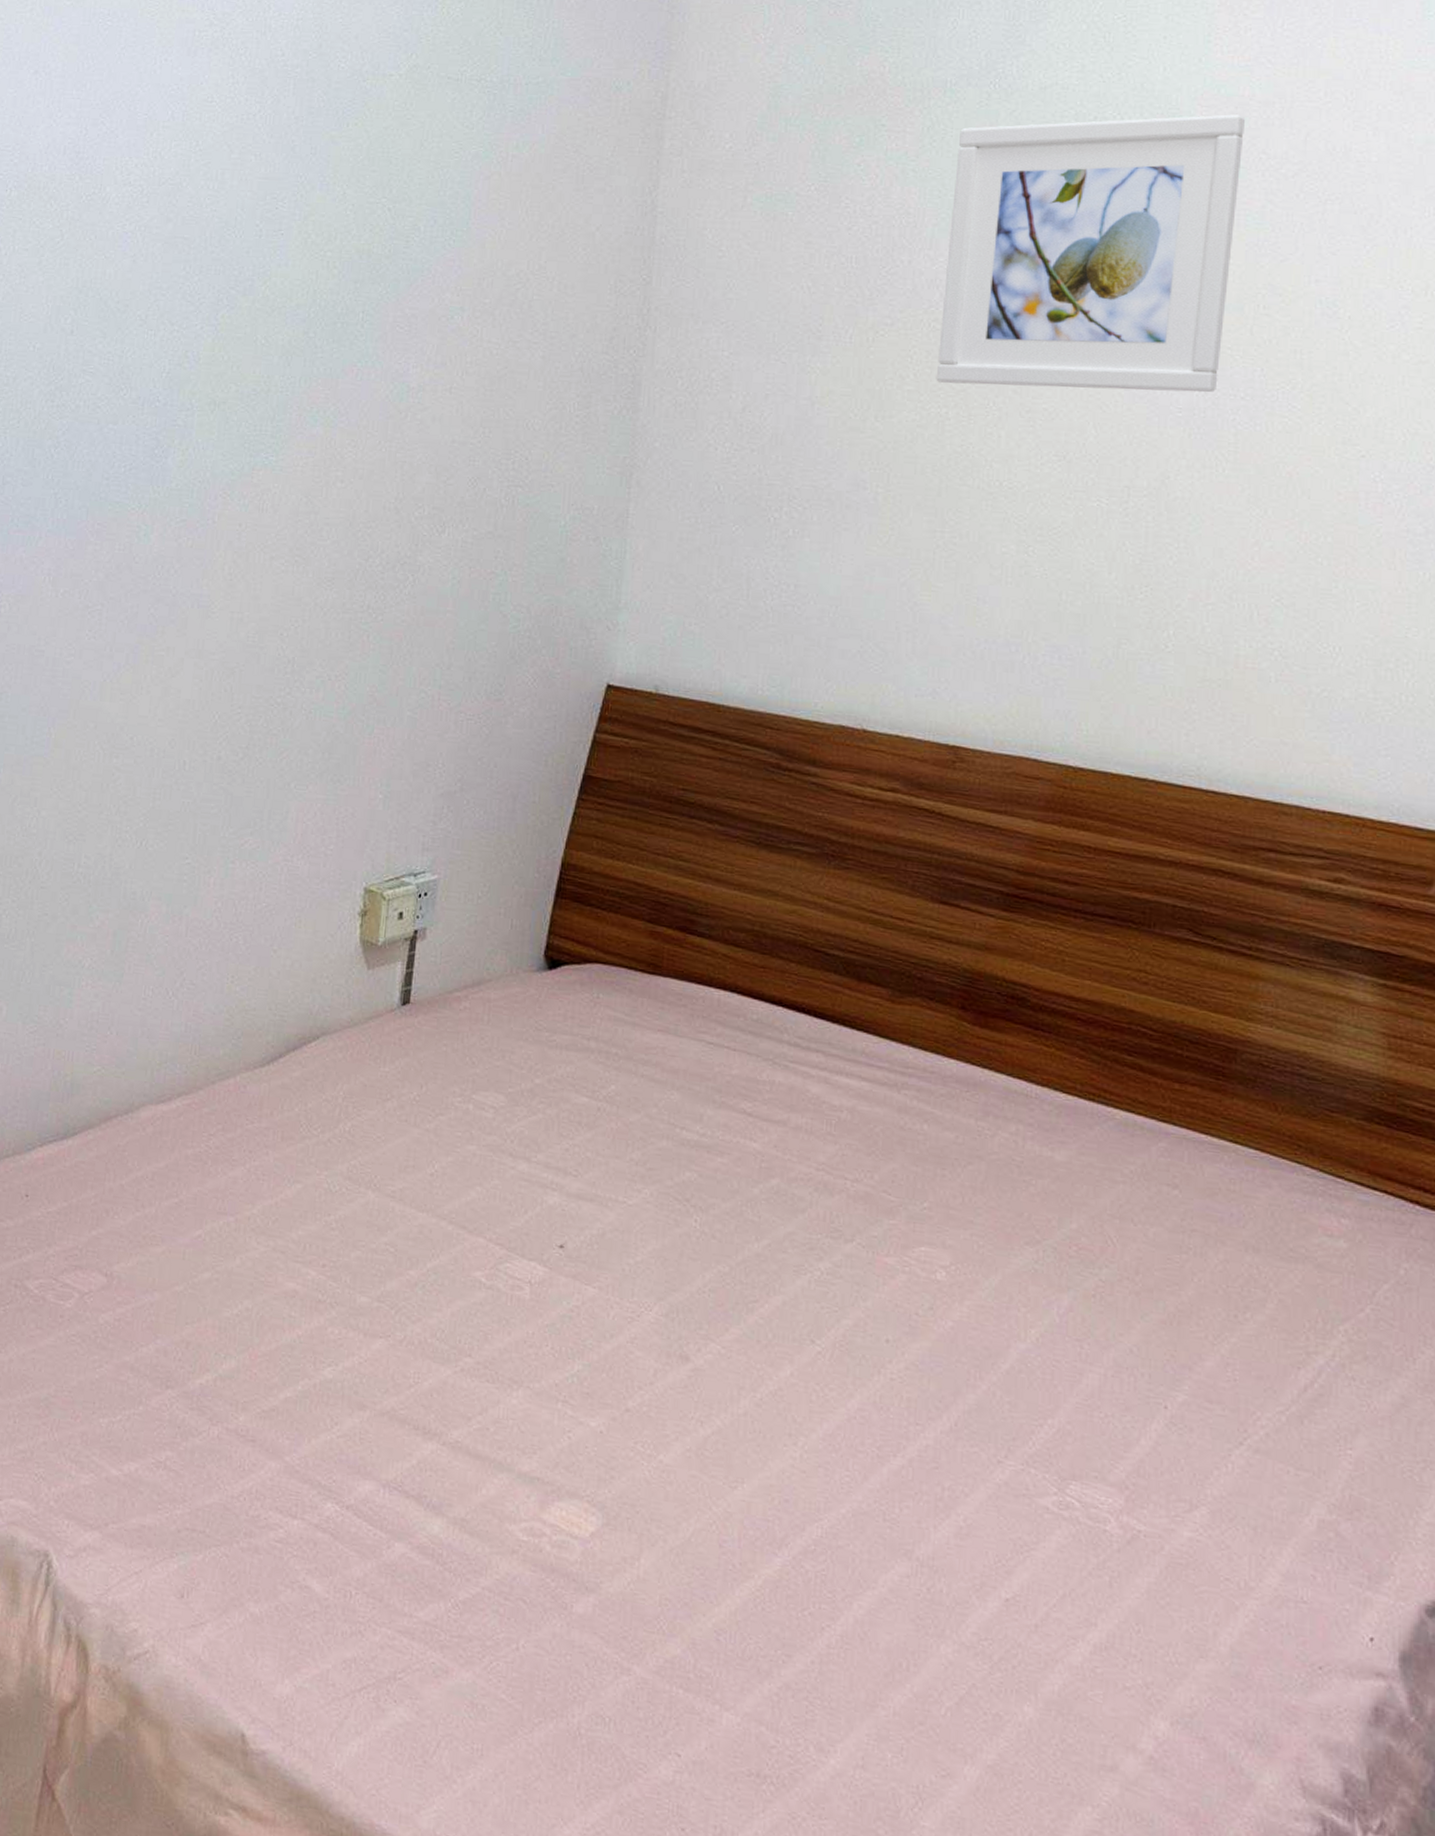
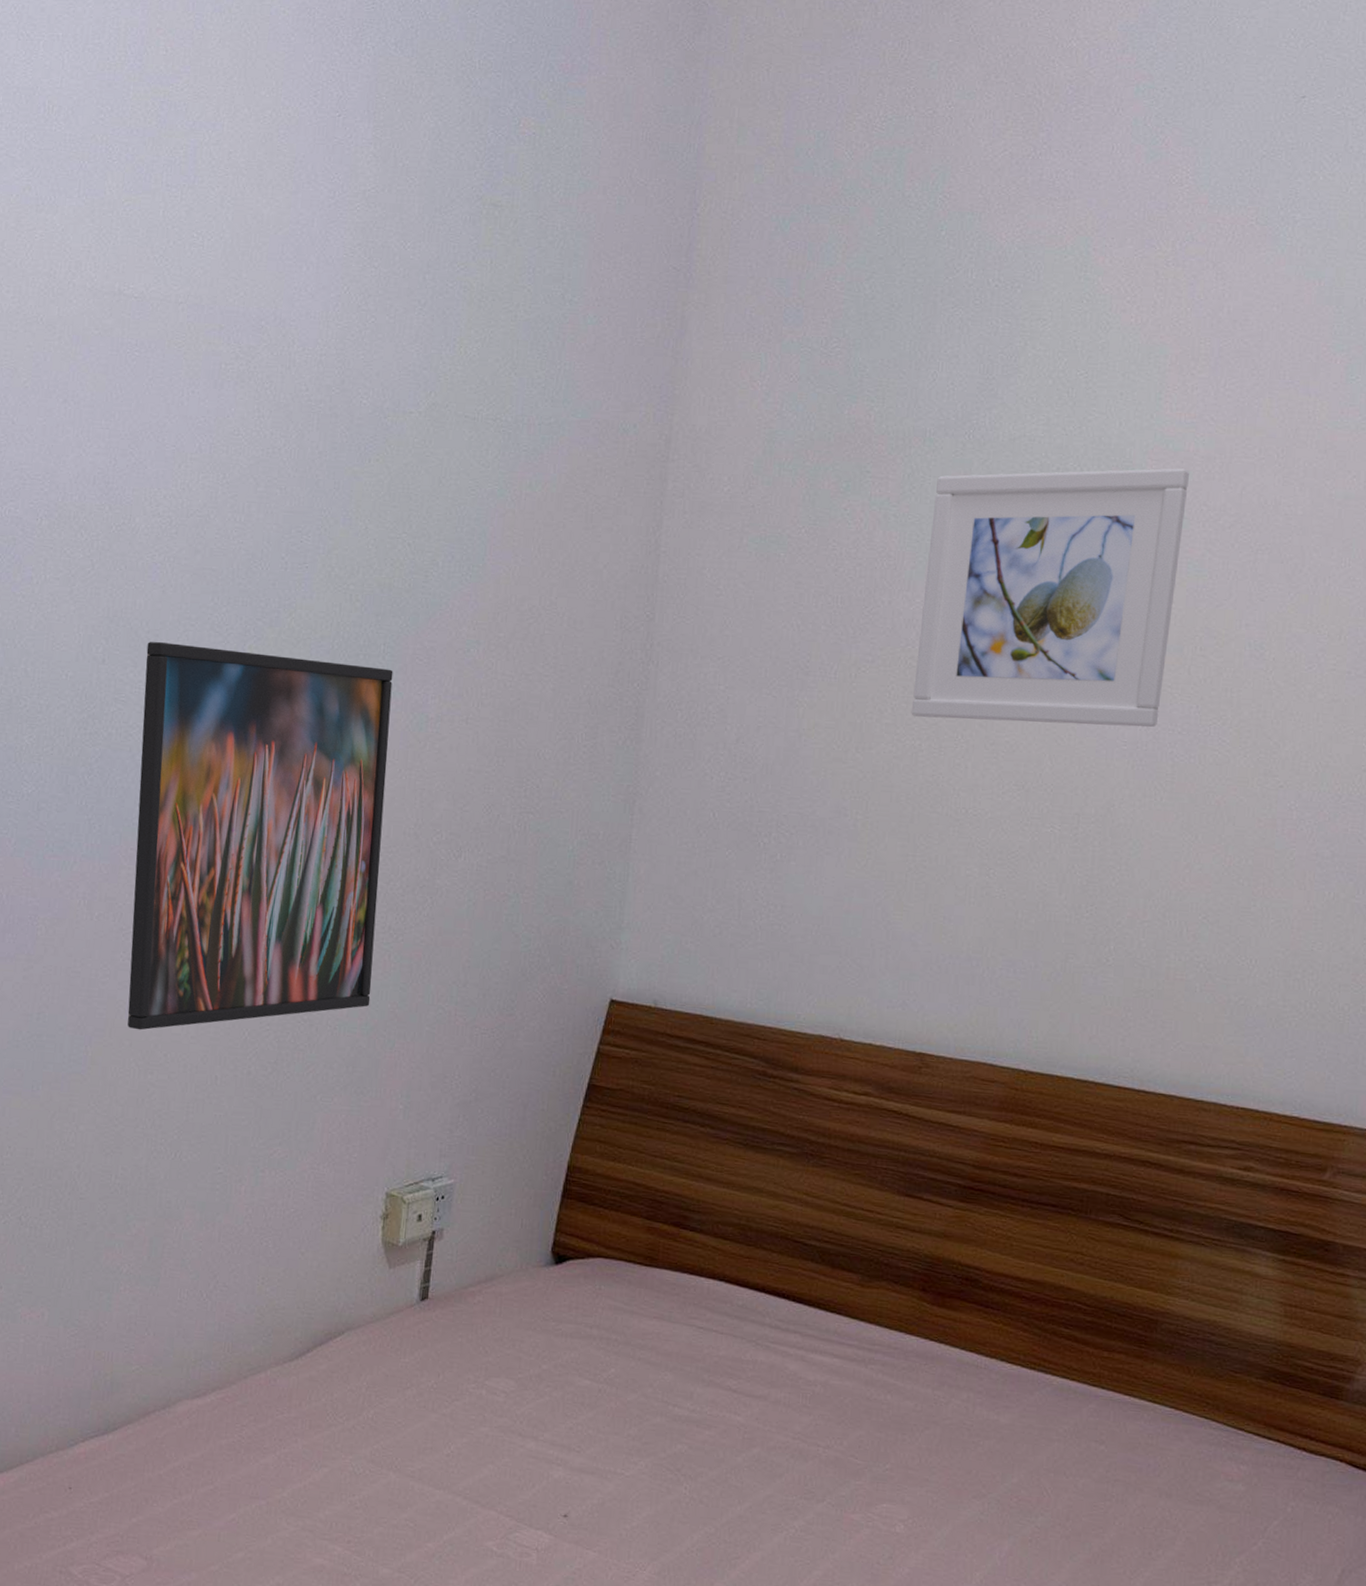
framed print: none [92,311,373,712] -> present [127,641,393,1031]

